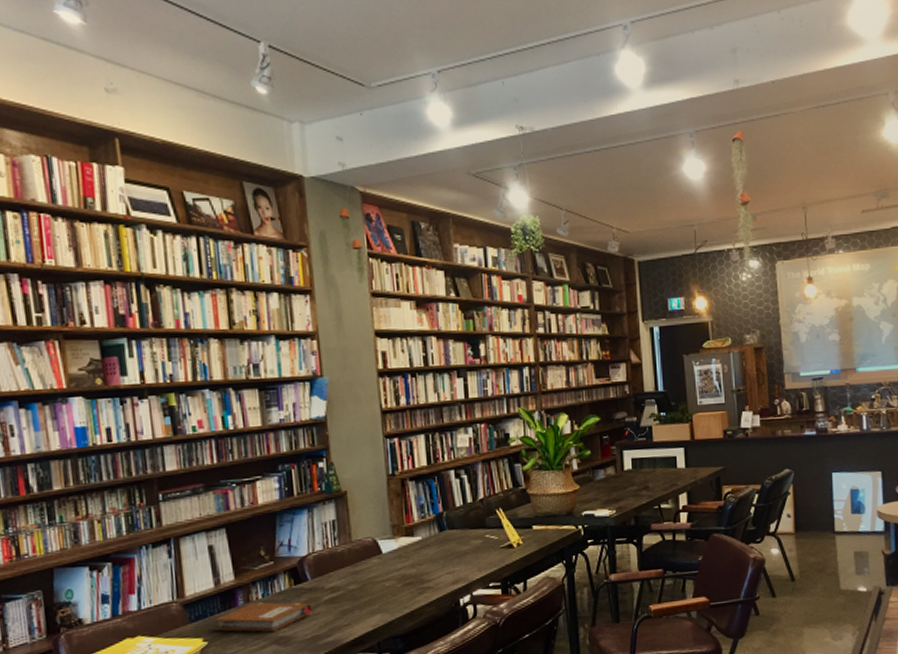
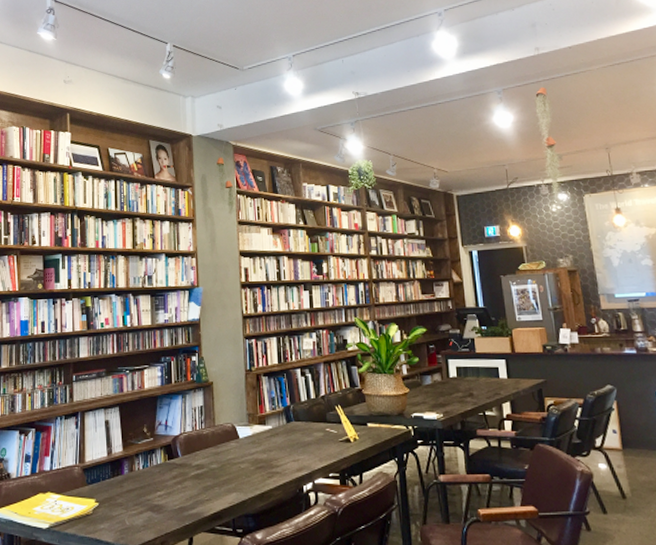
notebook: present [215,602,312,632] -> none [105,473,181,500]

